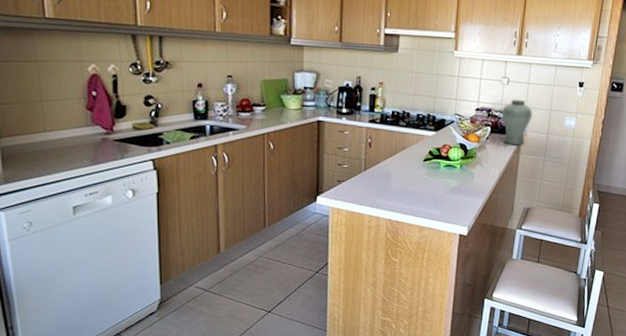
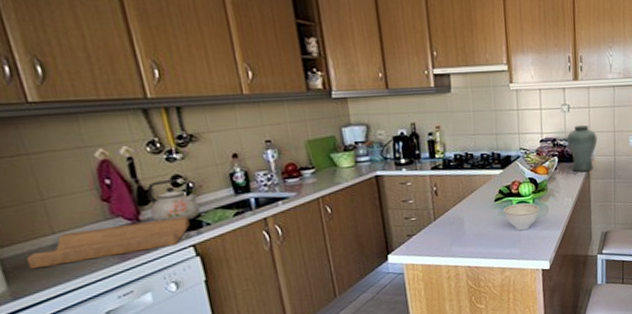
cutting board: none [21,132,153,160] -> present [27,216,190,269]
kettle: none [122,98,163,137] -> present [146,178,200,223]
bowl: none [430,166,466,194] -> present [503,203,540,231]

